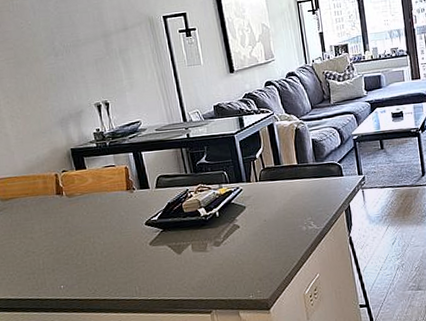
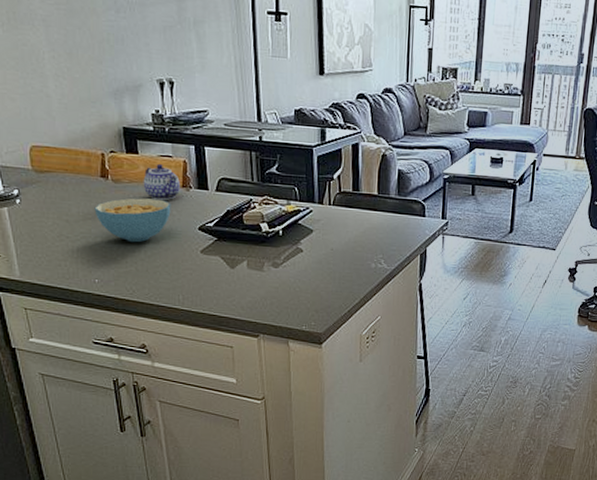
cereal bowl: none [54,204,120,247] -> present [94,198,171,243]
teapot: none [92,173,125,206] -> present [143,163,180,201]

